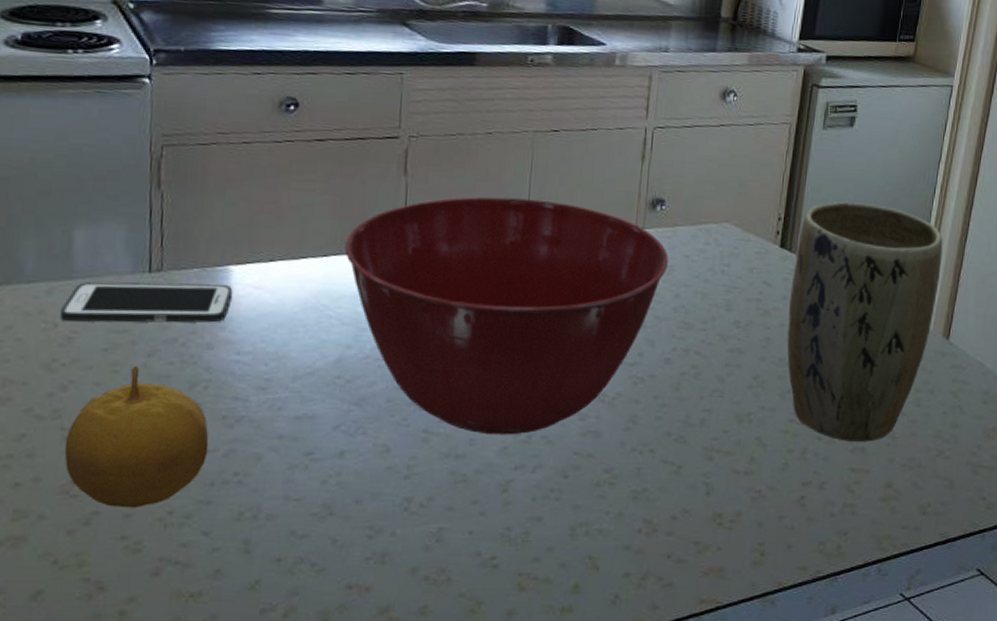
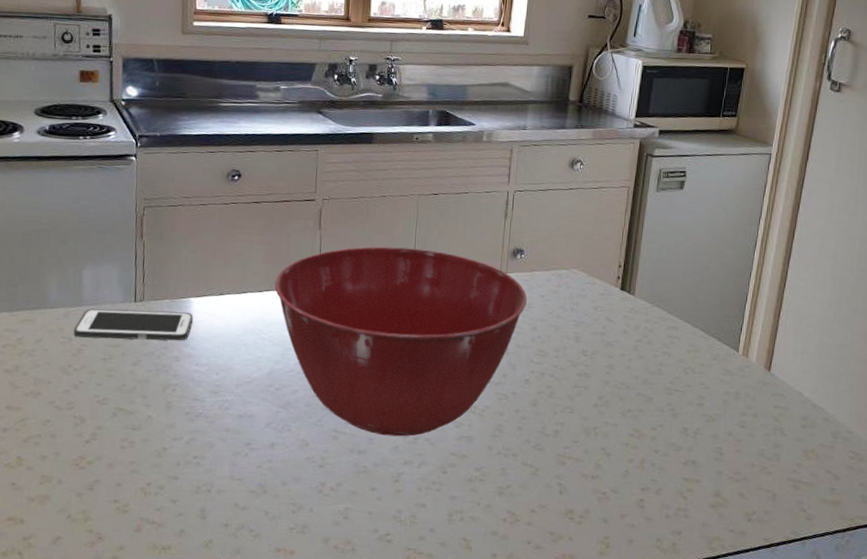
fruit: present [64,365,209,509] -> none [76,371,176,479]
plant pot: present [787,202,943,442] -> none [627,252,764,456]

